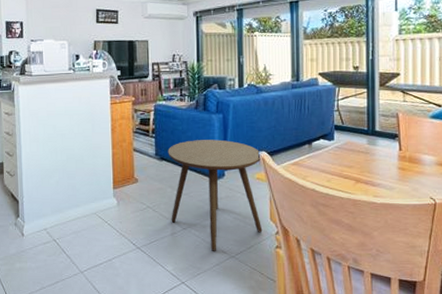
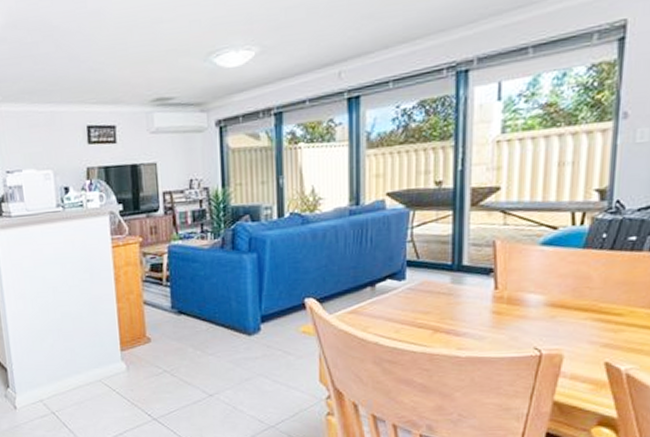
side table: present [168,139,263,251] -> none [187,285,310,421]

